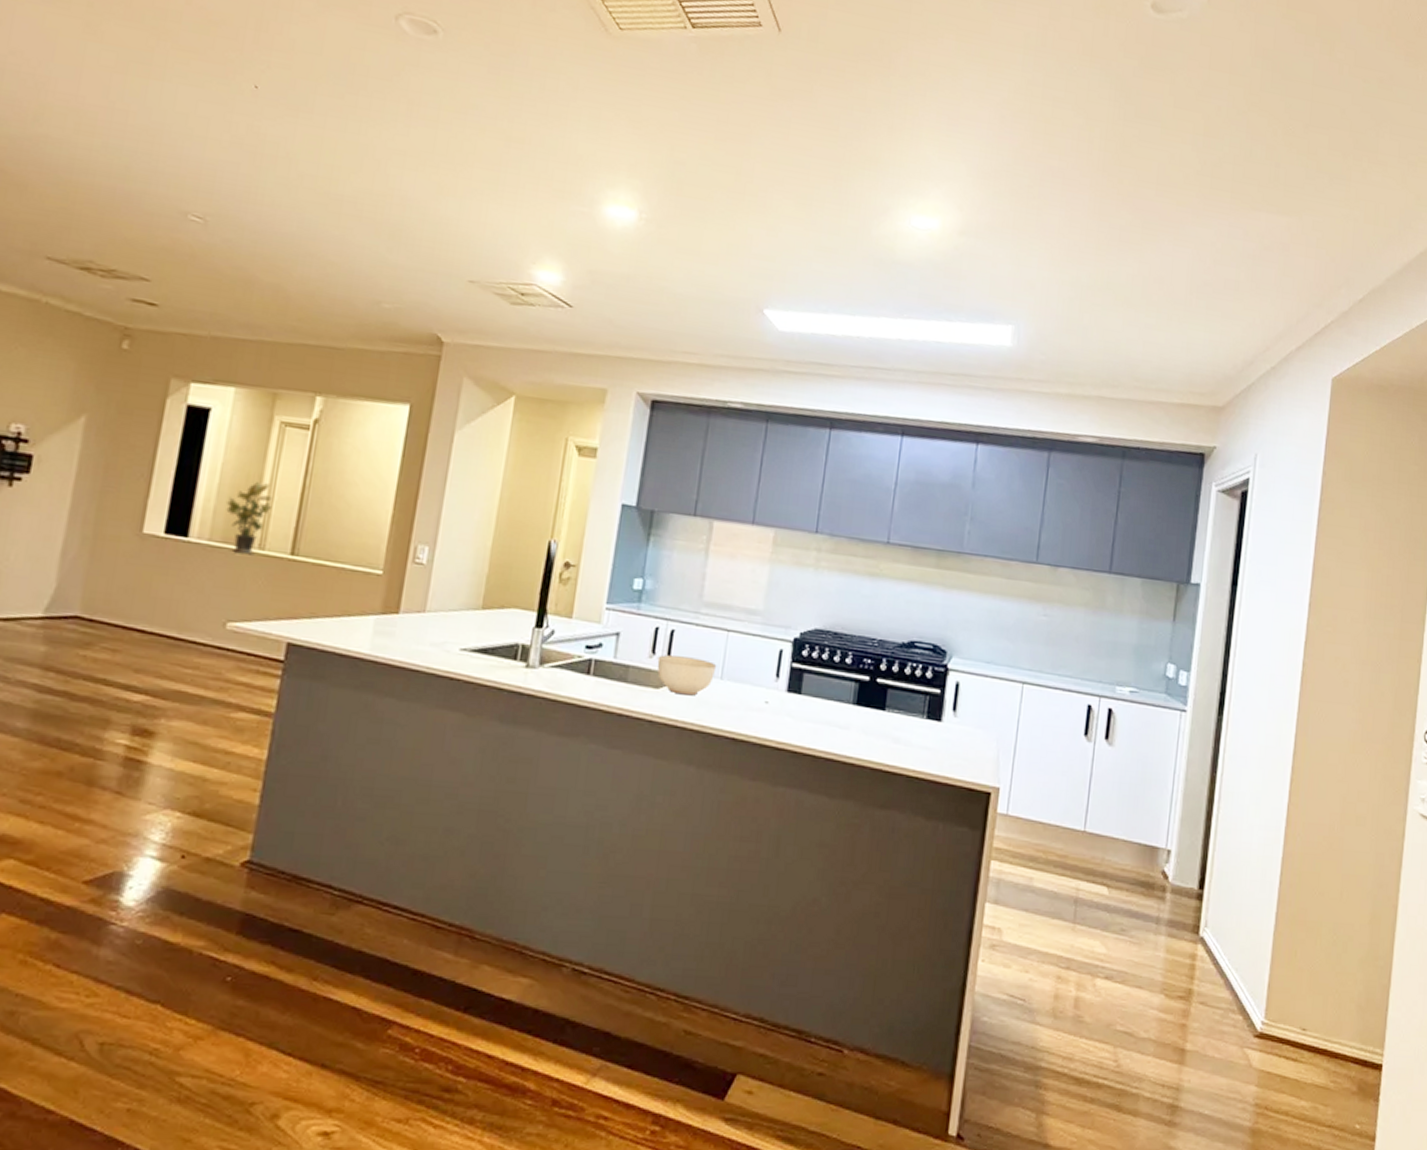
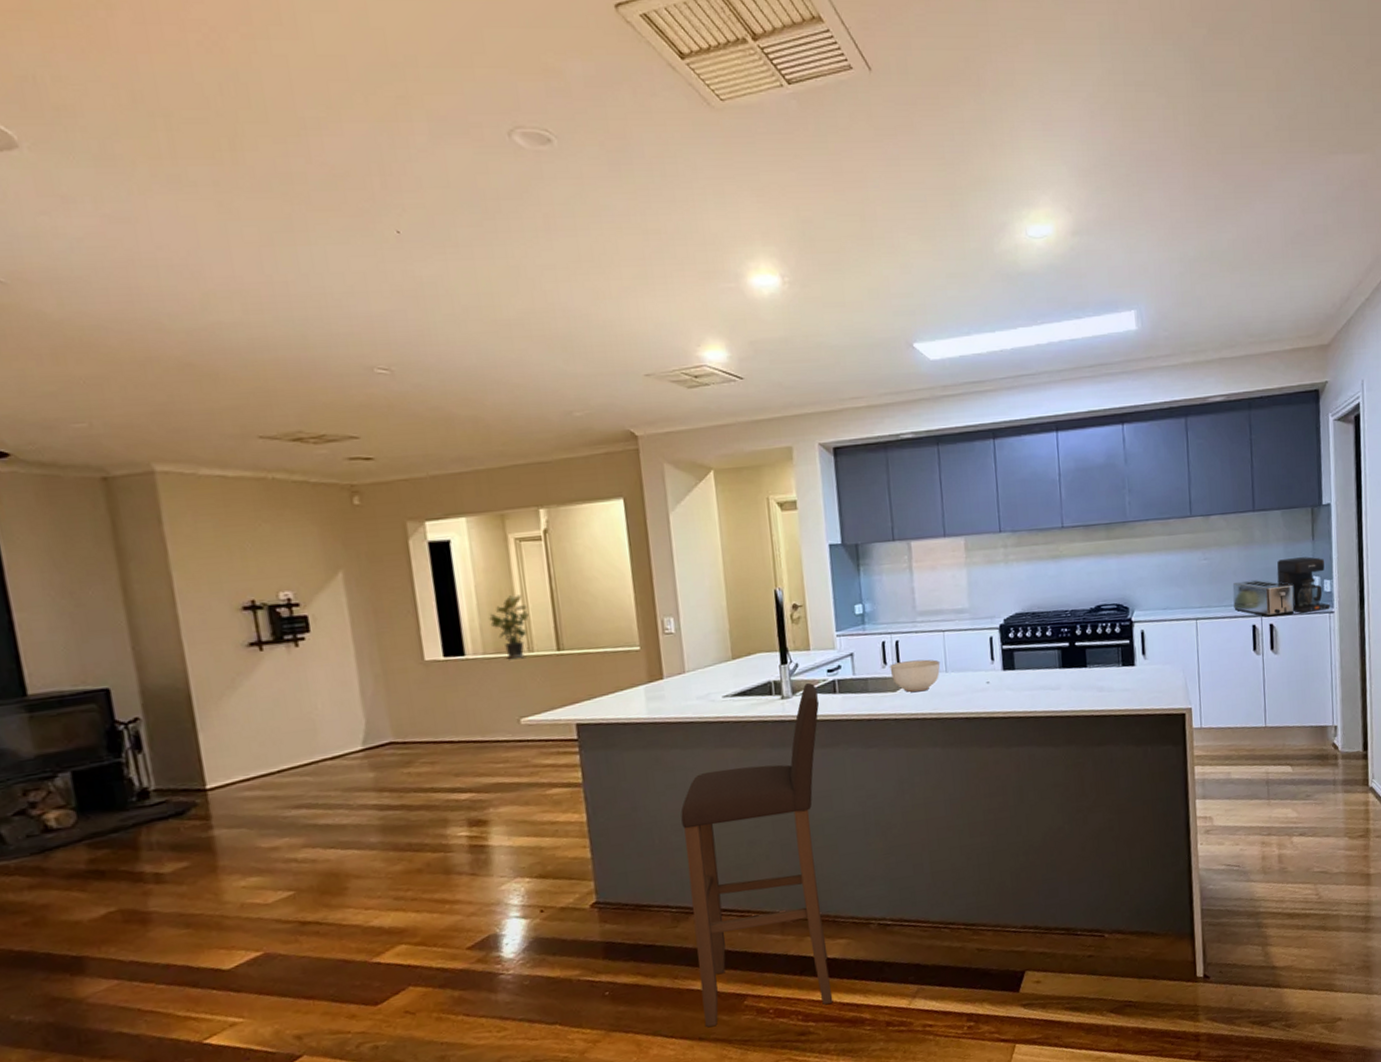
bar stool: none [332,656,569,1058] -> present [680,683,833,1027]
toaster: none [1069,649,1144,702] -> present [1232,579,1295,617]
coffee maker: none [1125,635,1183,707] -> present [1277,556,1330,613]

